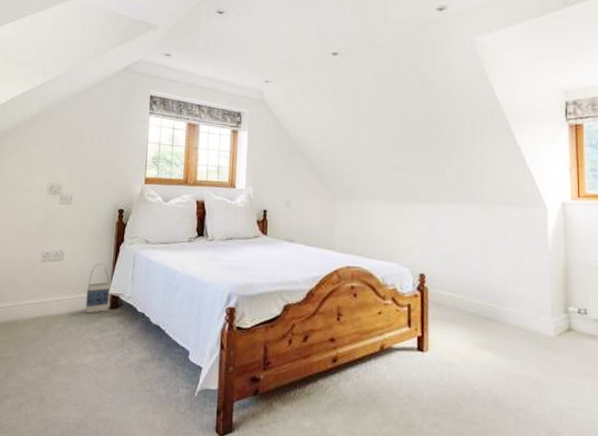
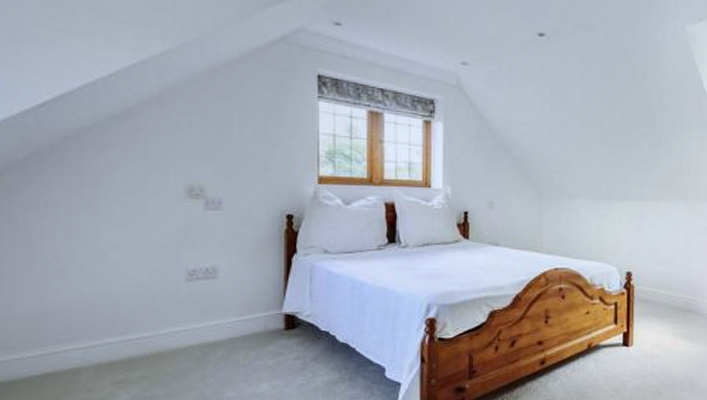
bag: present [85,264,110,314] -> none [253,280,282,337]

